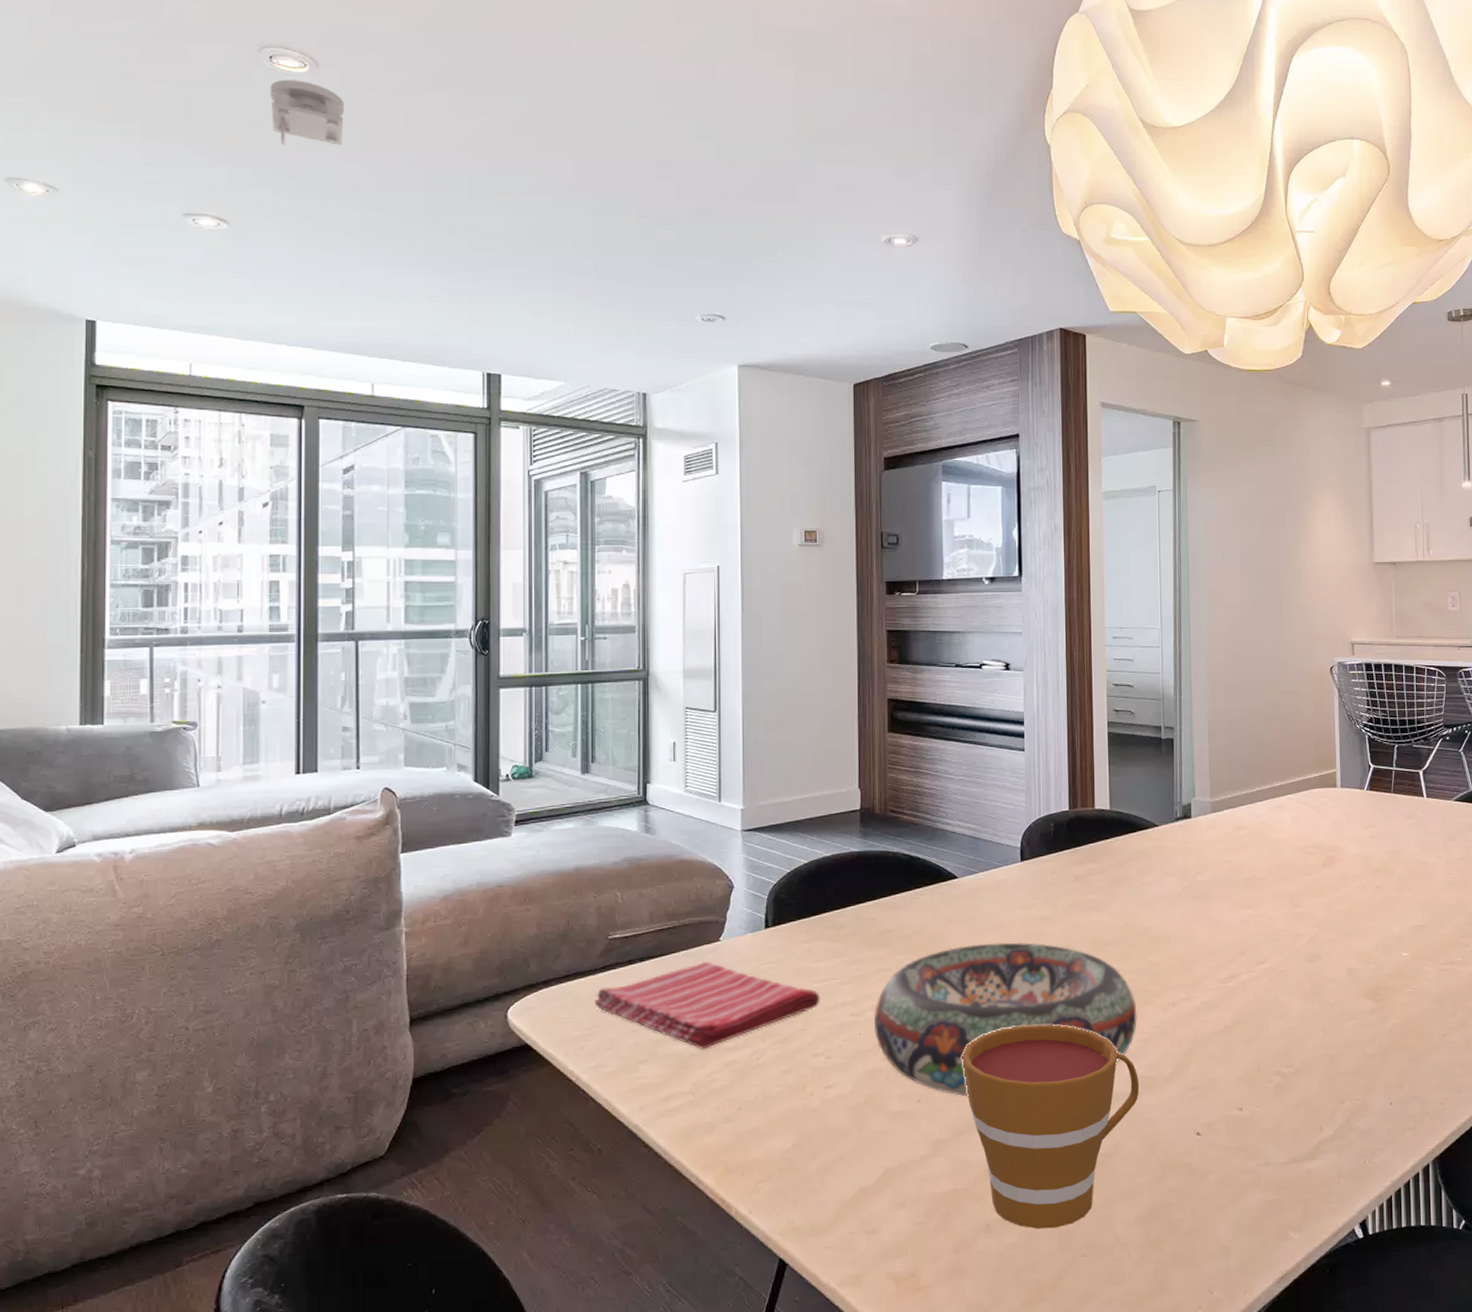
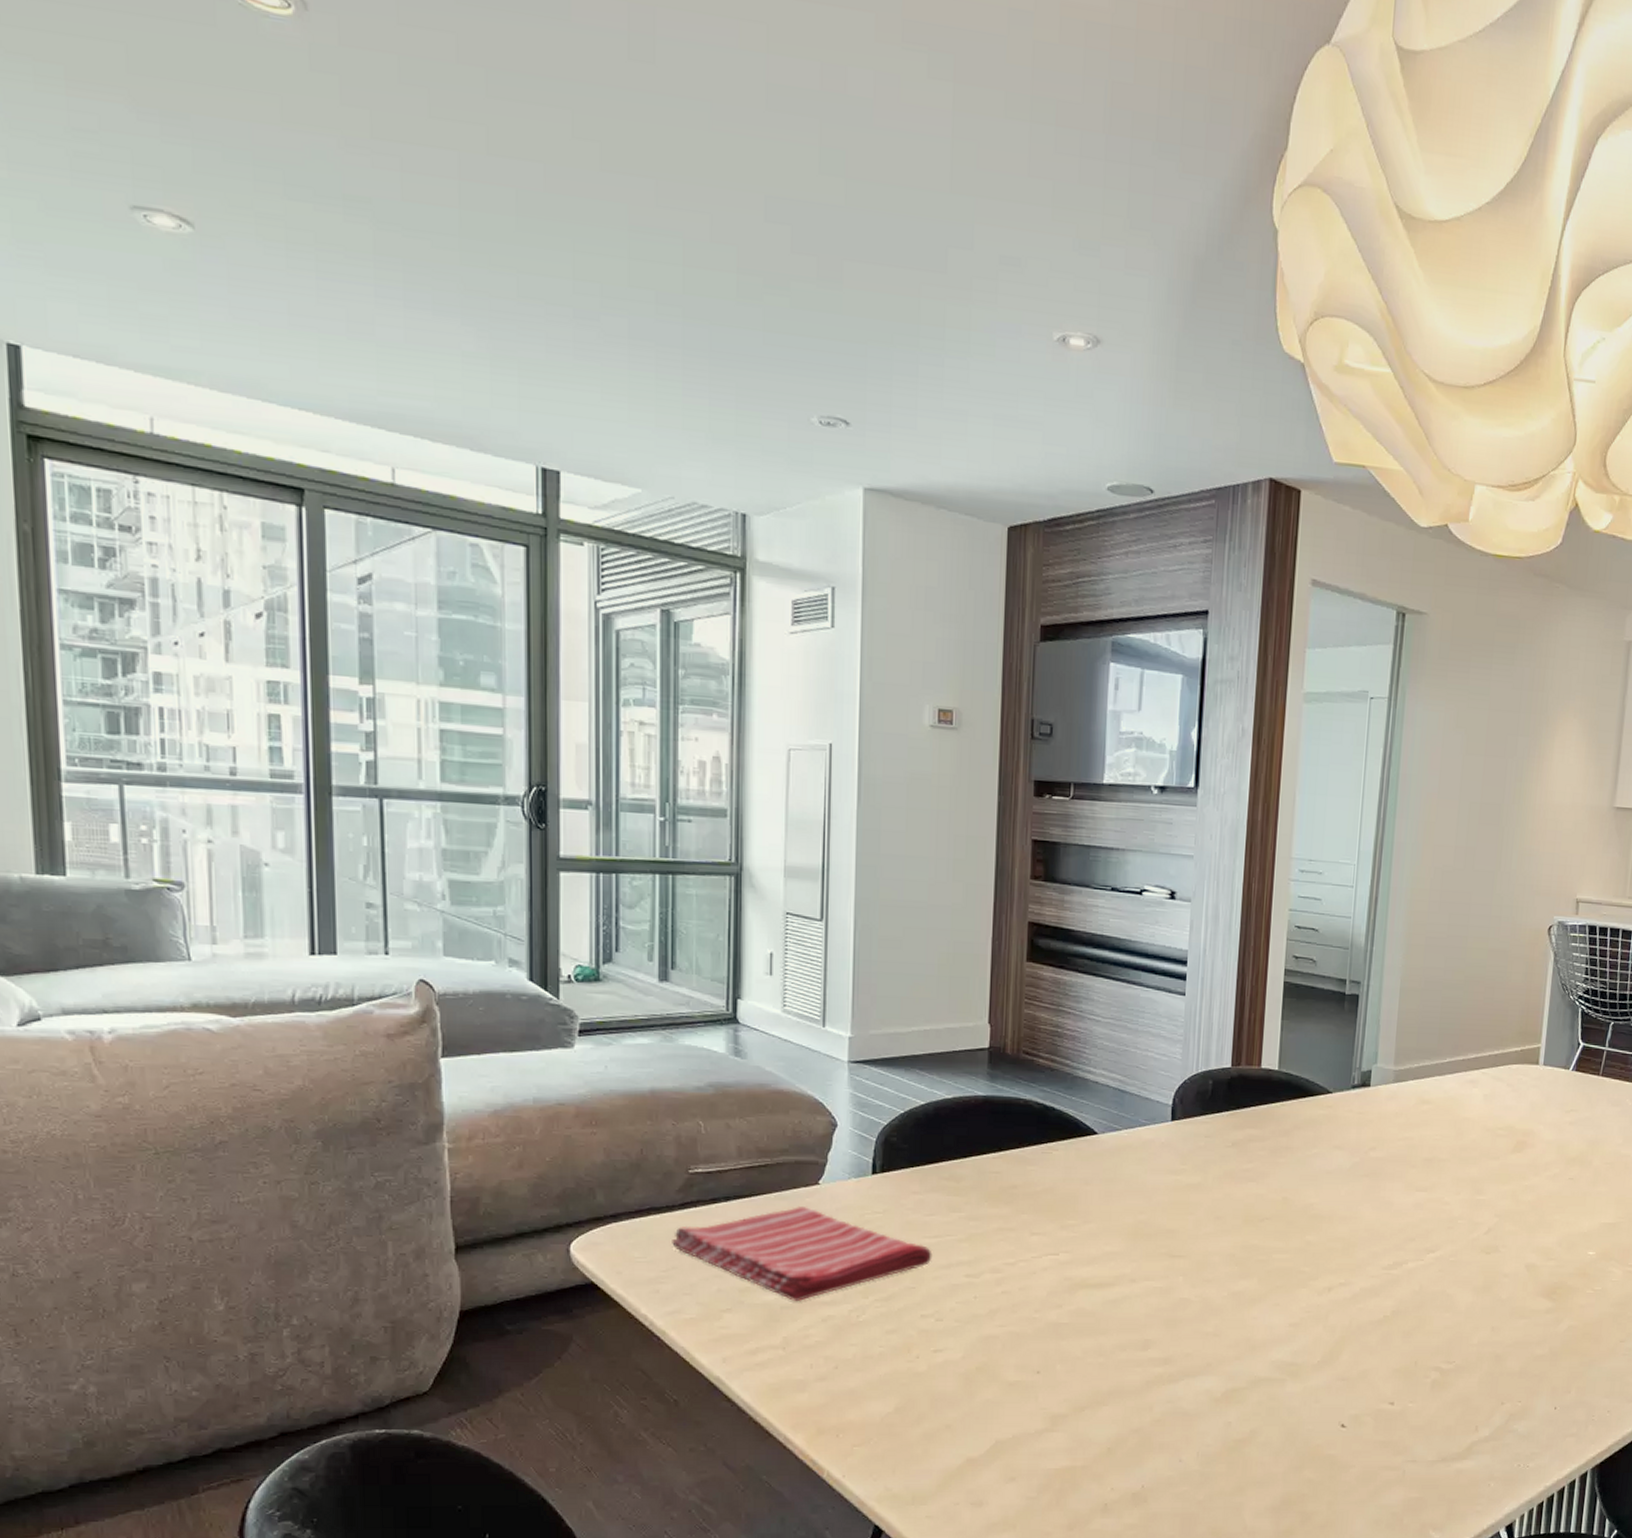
smoke detector: present [270,79,344,146] -> none [242,23,345,130]
decorative bowl: present [873,942,1137,1097] -> none [992,1208,1288,1371]
cup: present [962,1024,1139,1229] -> none [1089,1300,1283,1512]

